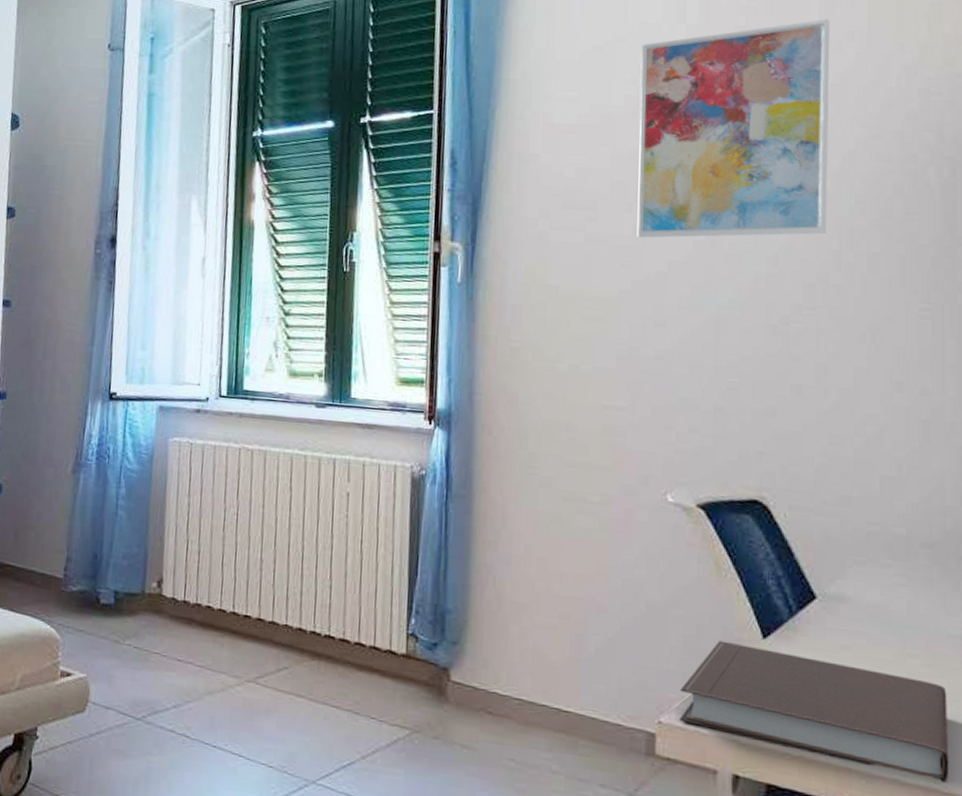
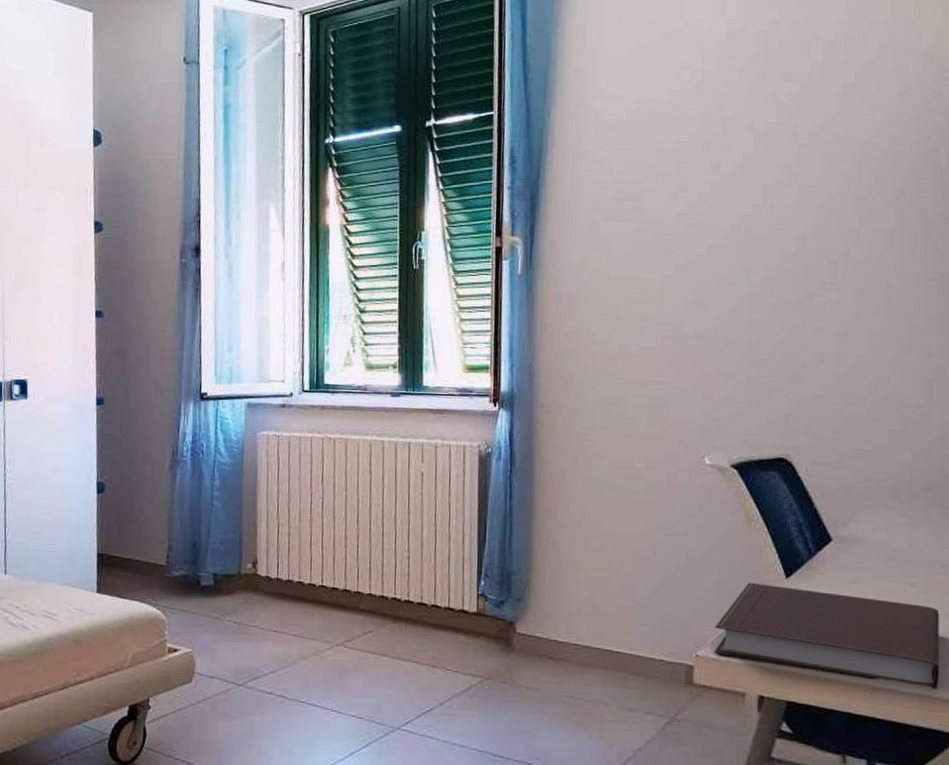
wall art: present [637,19,831,238] -> none [680,10,856,225]

